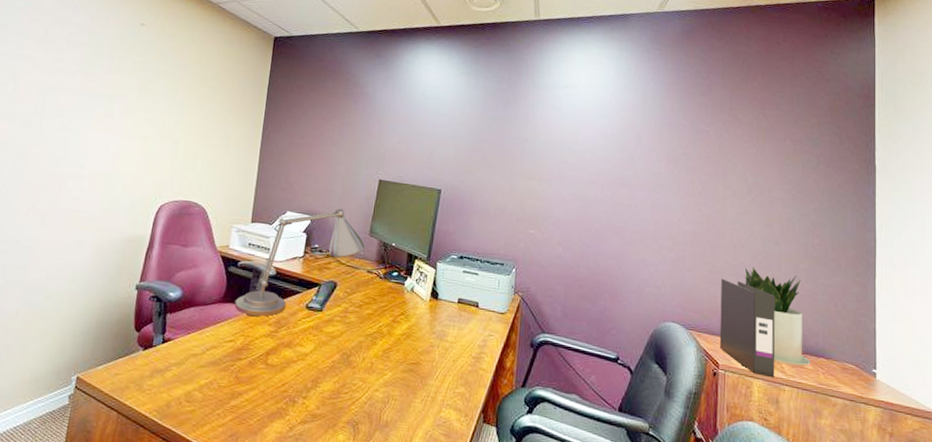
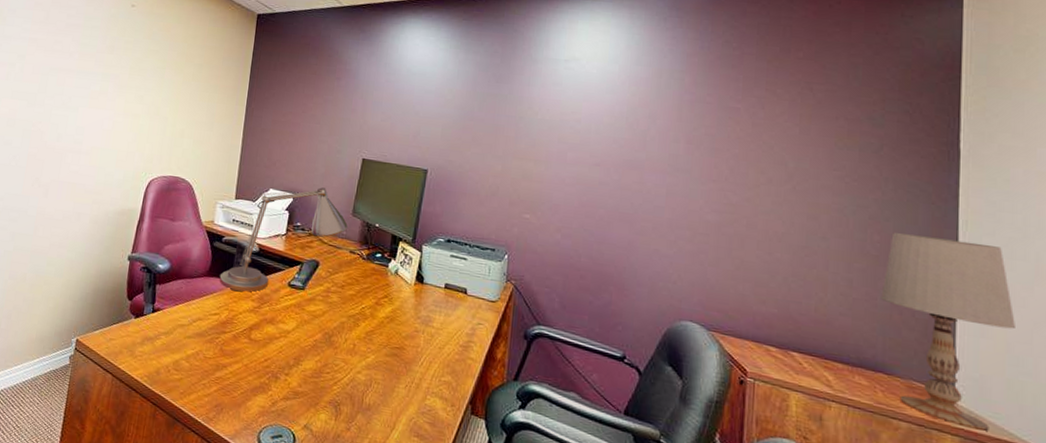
binder: present [719,278,776,378] -> none [748,275,821,392]
planter: present [744,267,811,367] -> none [781,264,866,383]
table lamp: none [821,237,918,402] -> present [881,233,1015,432]

